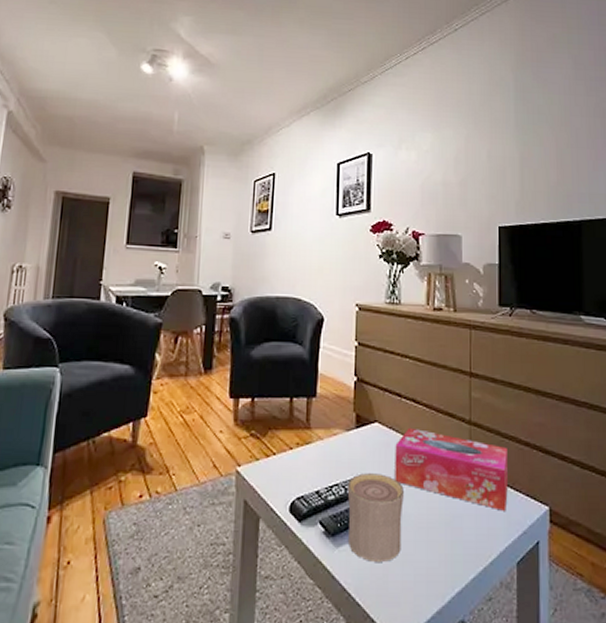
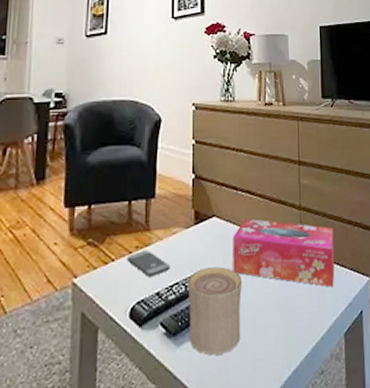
smartphone: none [288,448,331,474] -> present [127,250,171,277]

